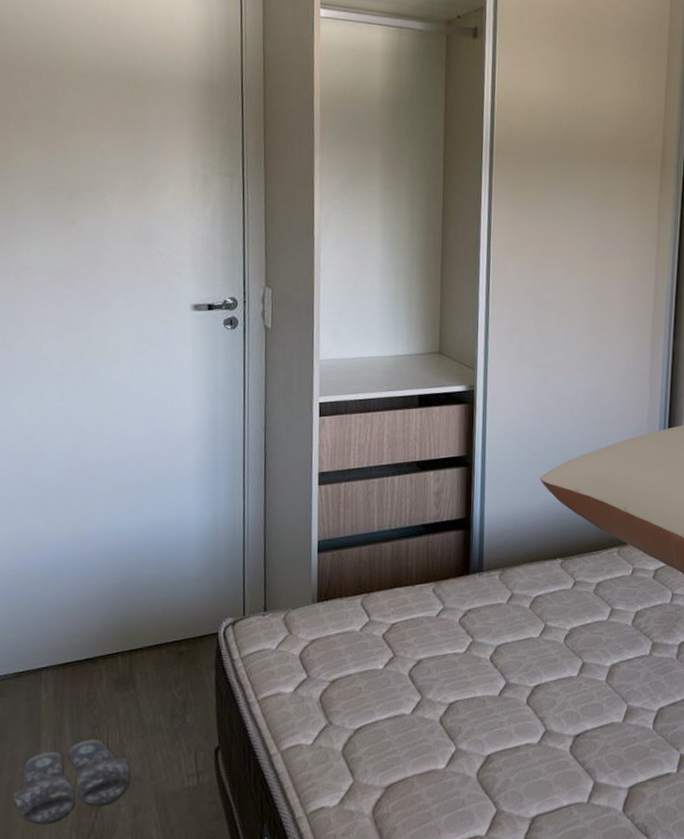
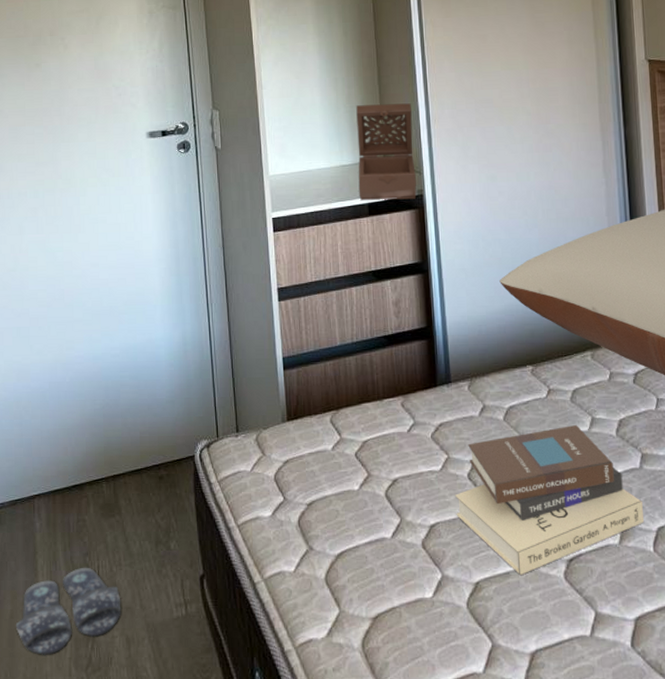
jewelry box: none [410,296,472,394] -> present [356,103,417,201]
books: none [475,614,648,749] -> present [455,424,644,575]

